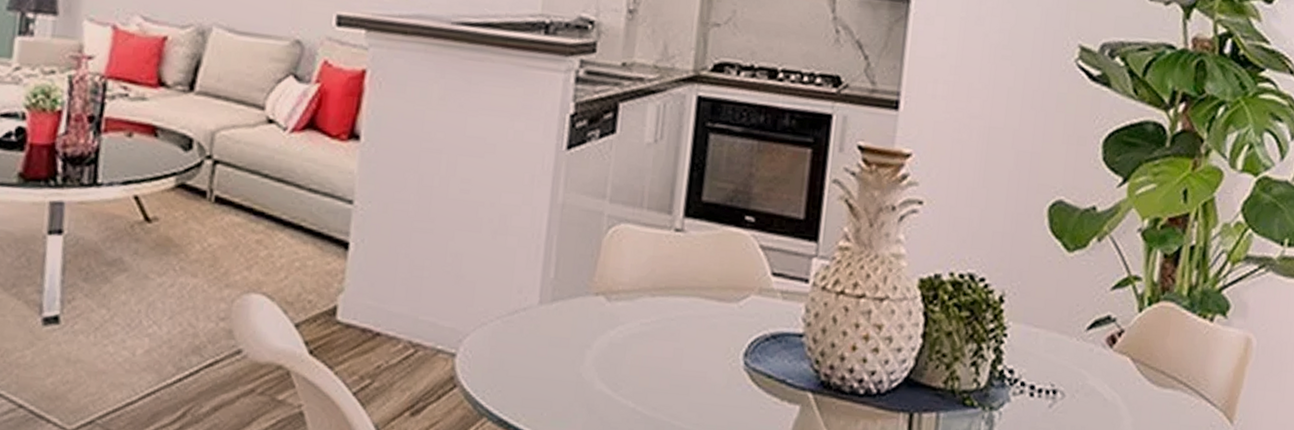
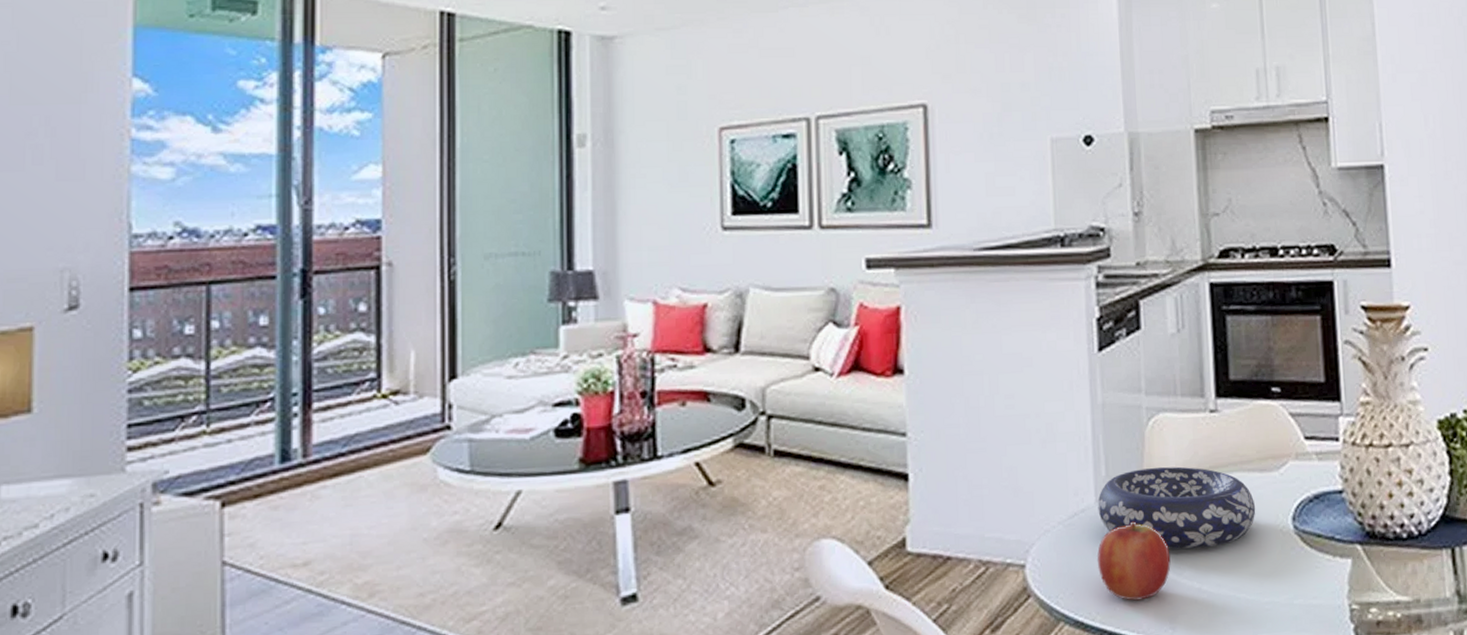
fruit: none [530,329,609,410] -> present [1096,521,1171,601]
decorative bowl: none [540,277,707,369] -> present [1097,466,1256,550]

